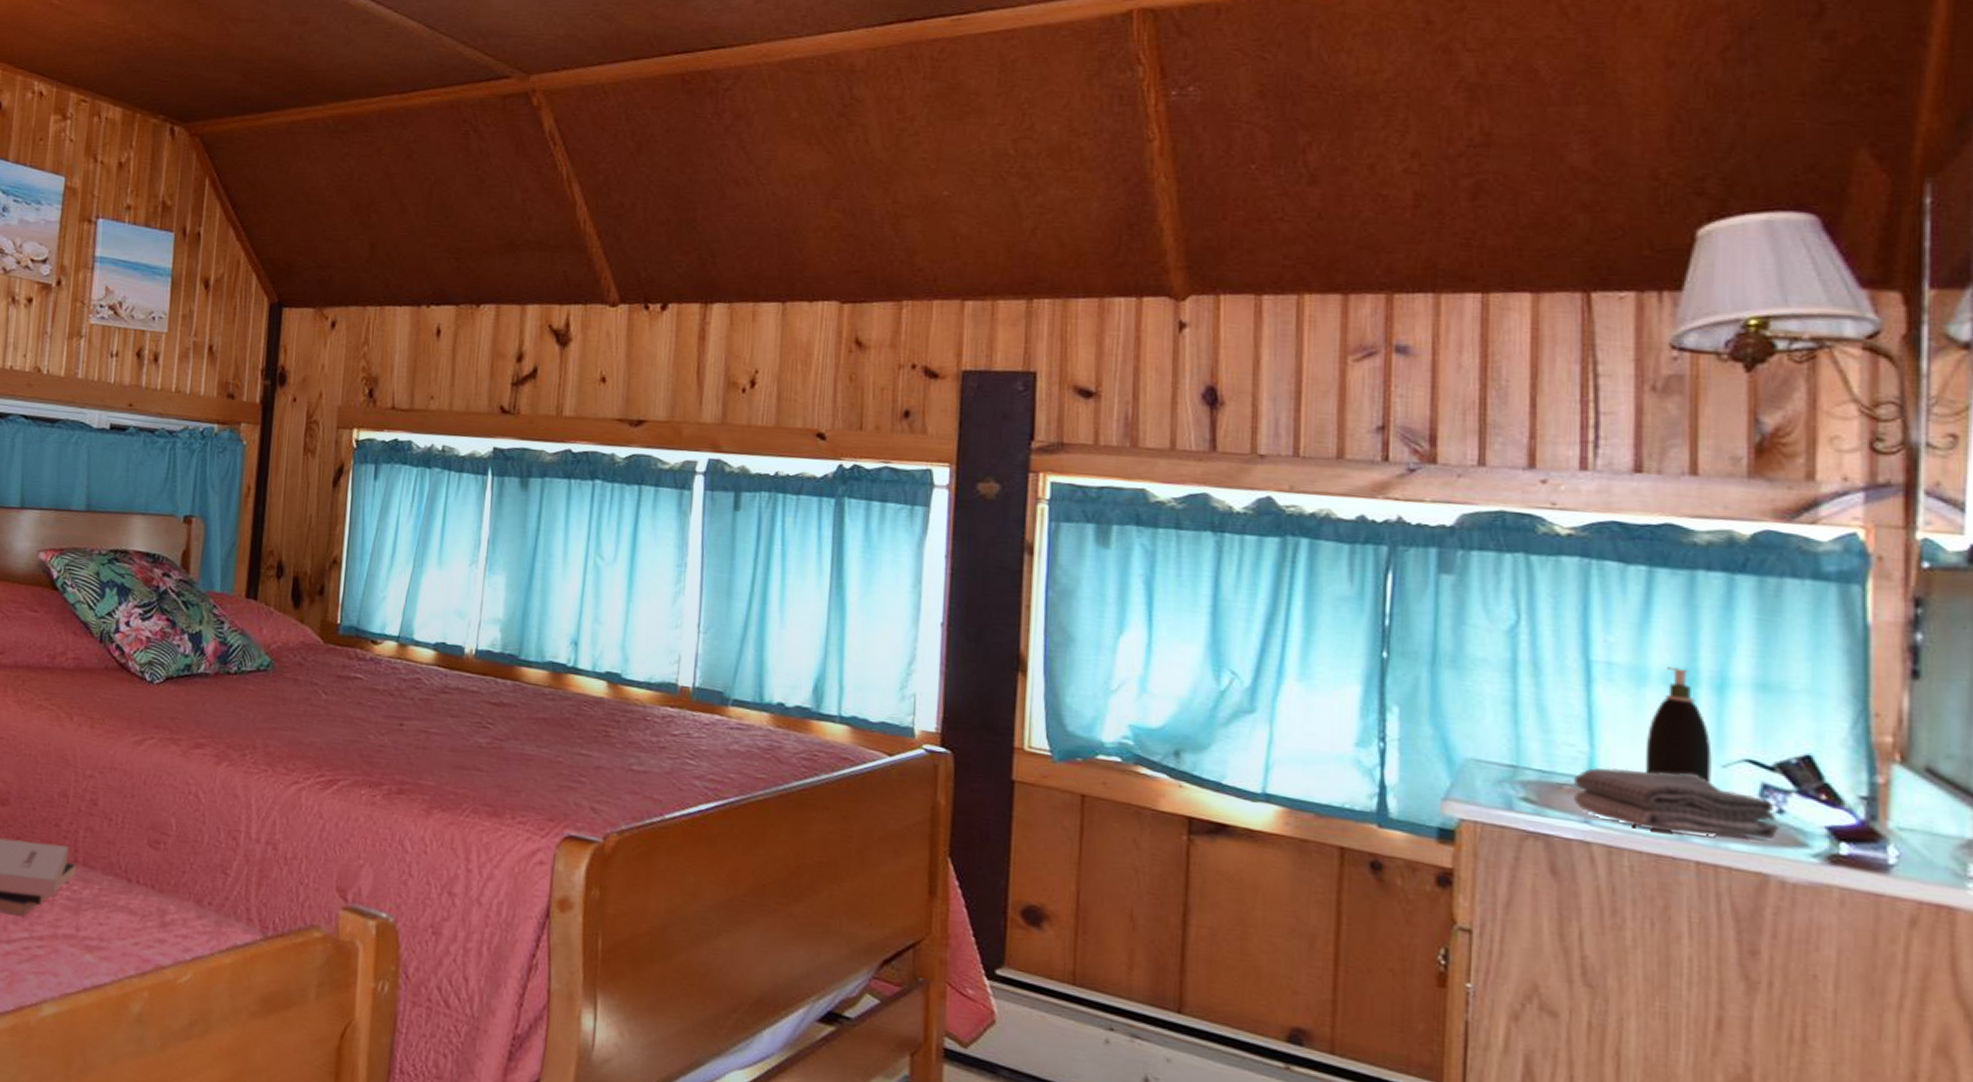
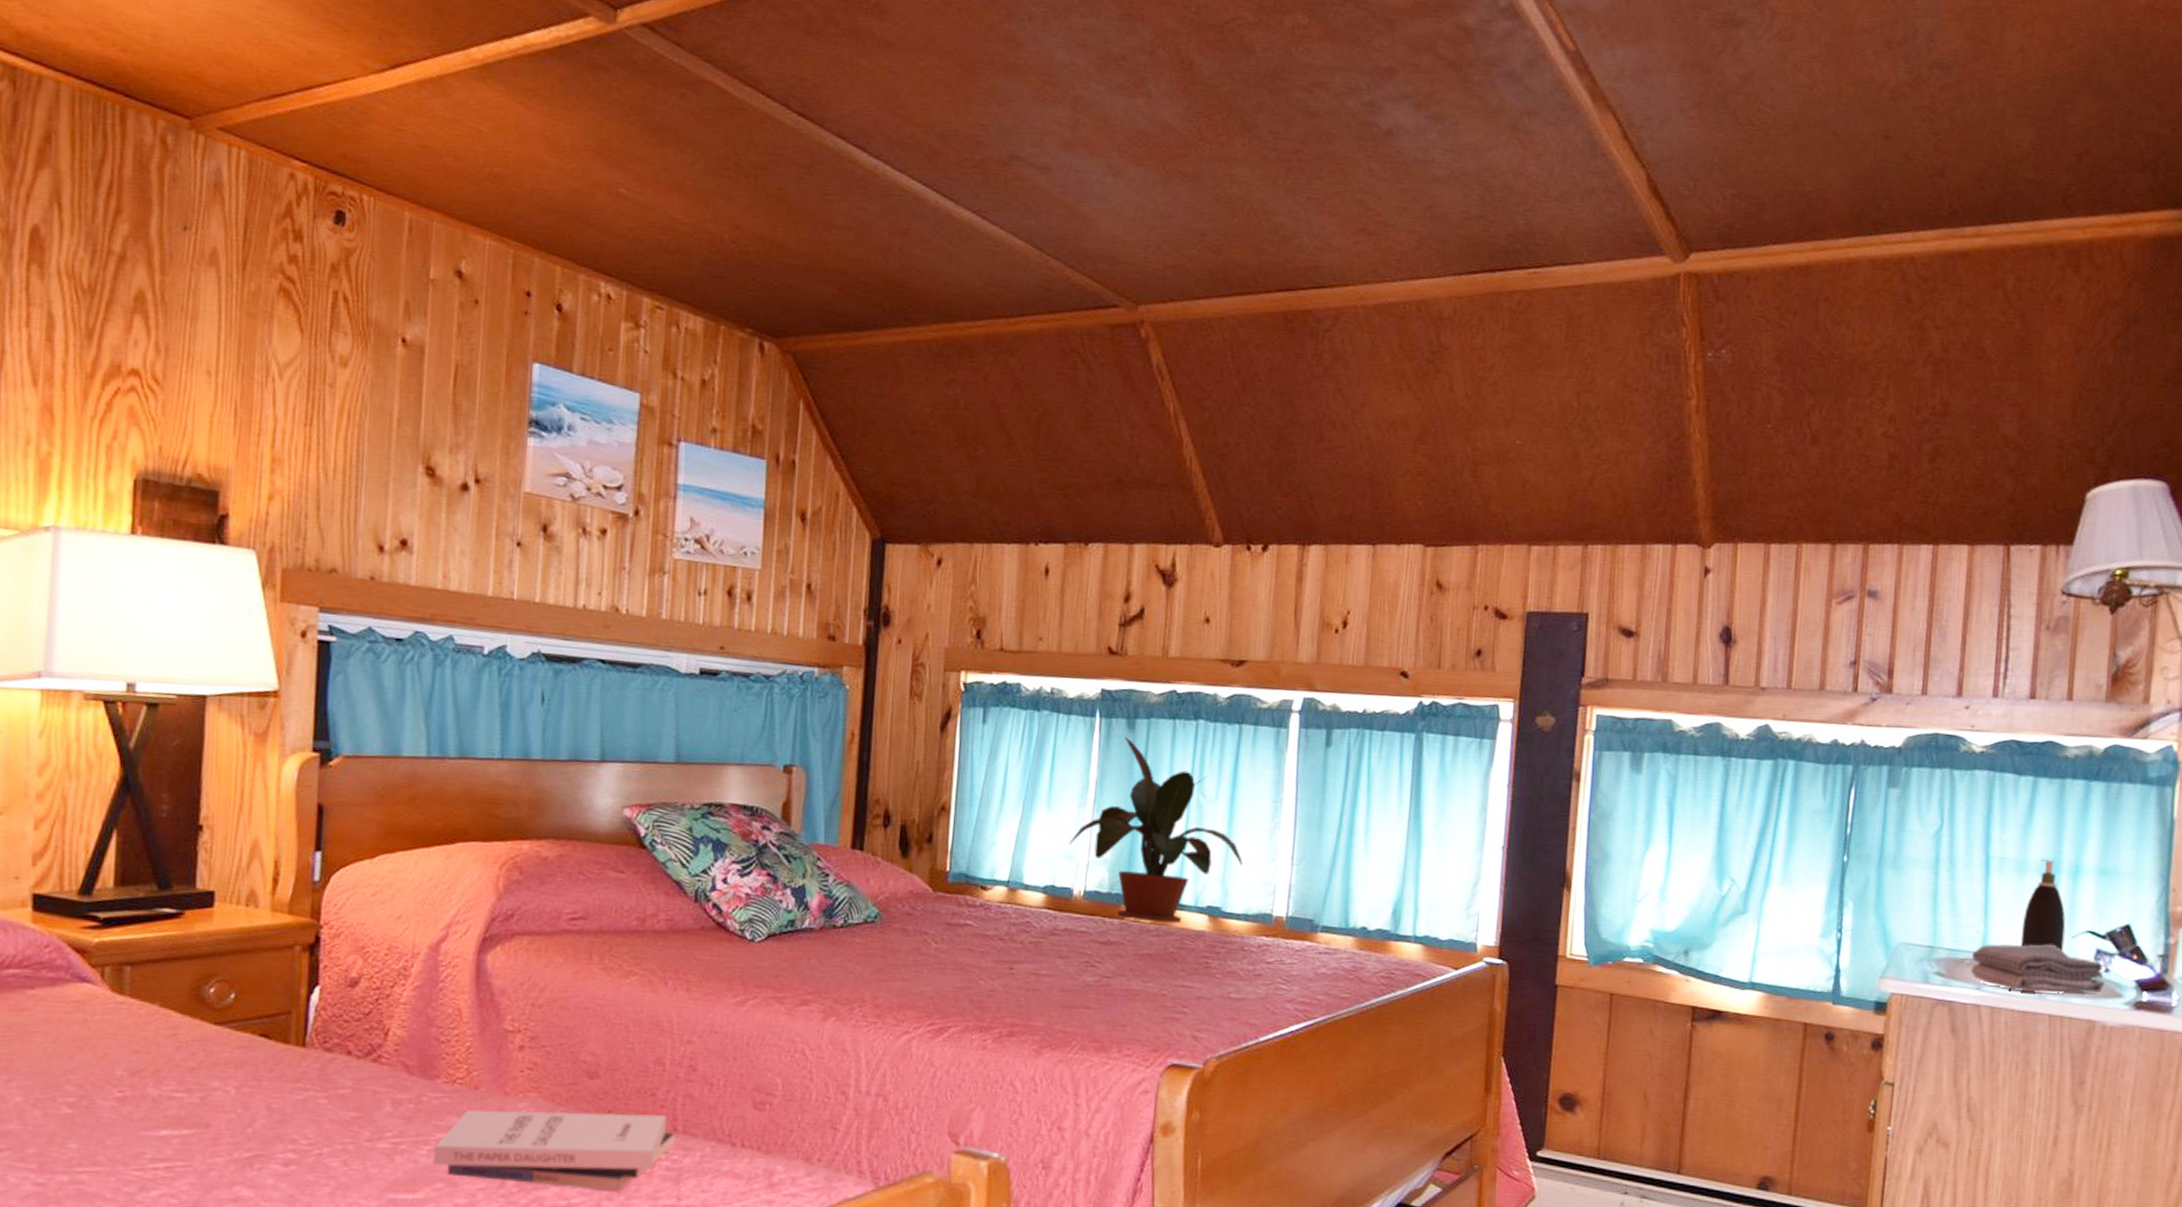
potted plant: none [460,495,645,689] -> present [1069,736,1244,924]

